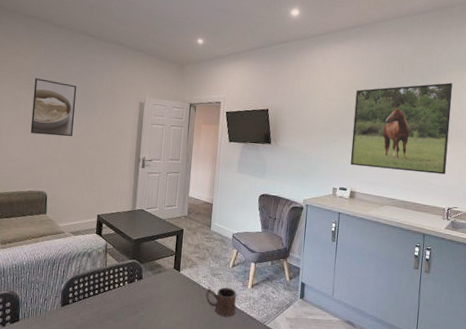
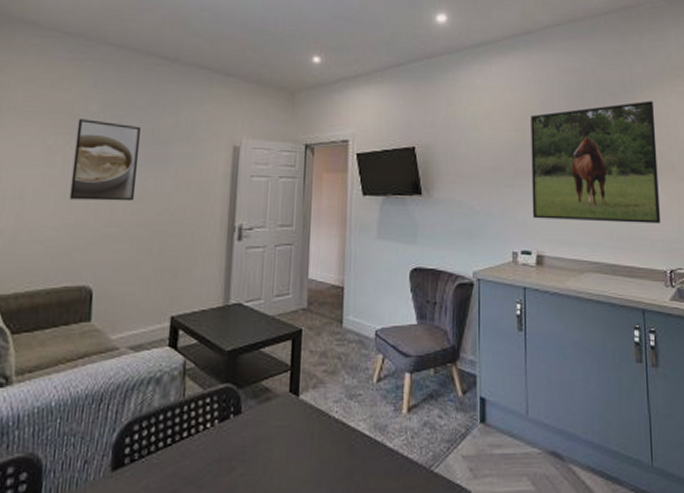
mug: present [206,287,236,317] -> none [340,414,387,463]

